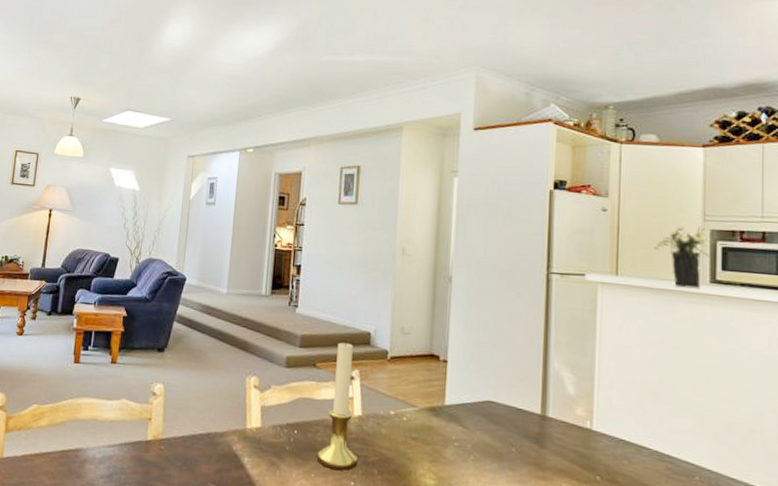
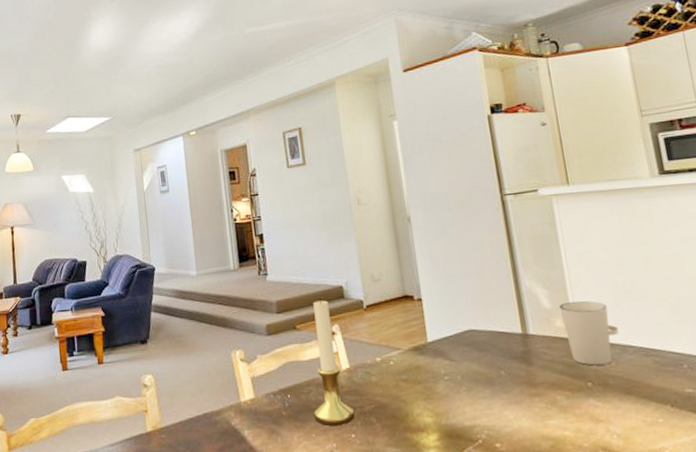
cup: none [583,392,637,462] -> present [559,300,619,366]
flower arrangement: present [654,227,714,289] -> none [598,123,656,185]

